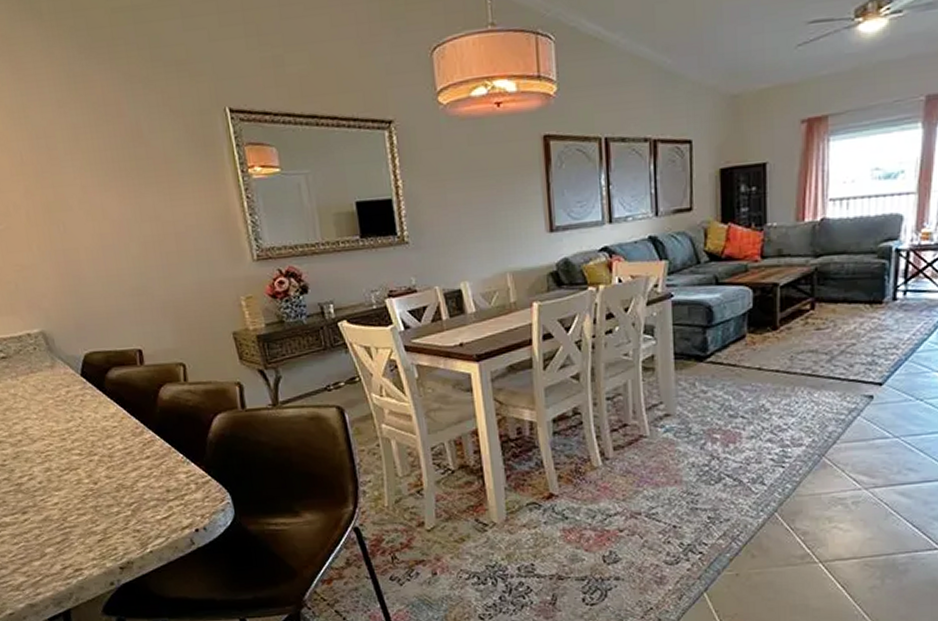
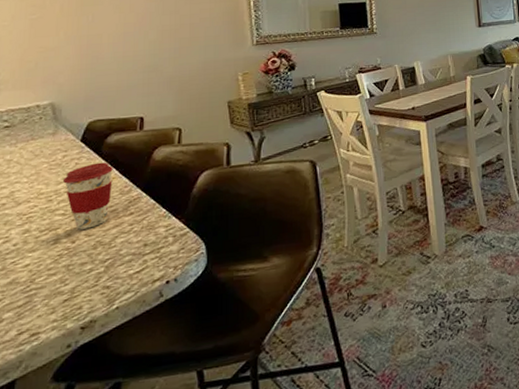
coffee cup: none [72,400,125,471] -> present [63,162,113,230]

